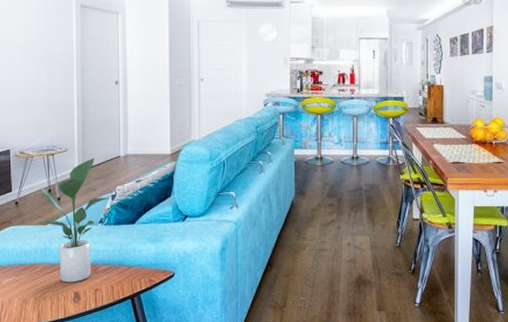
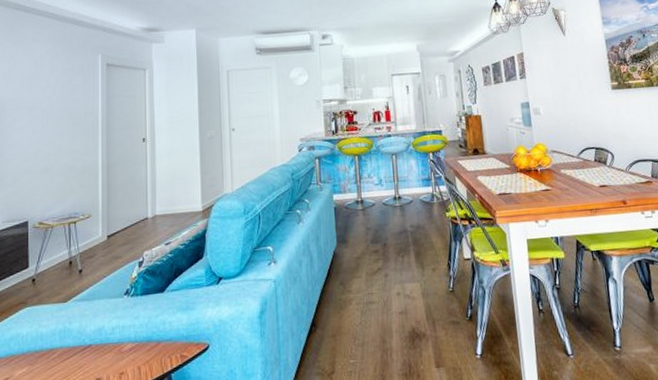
potted plant: present [37,157,109,283] -> none [56,222,136,368]

